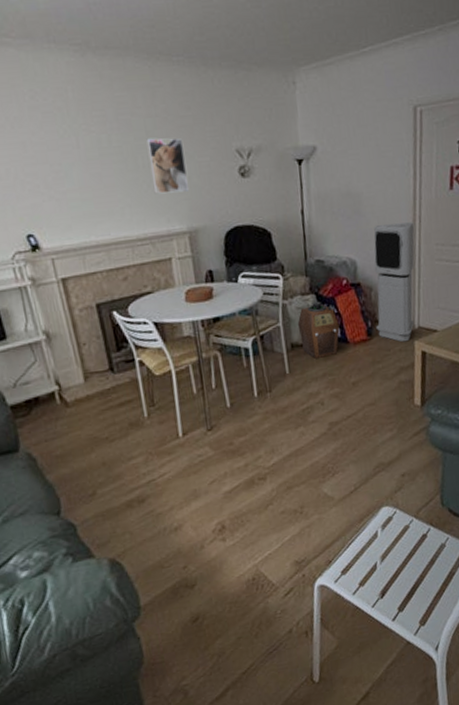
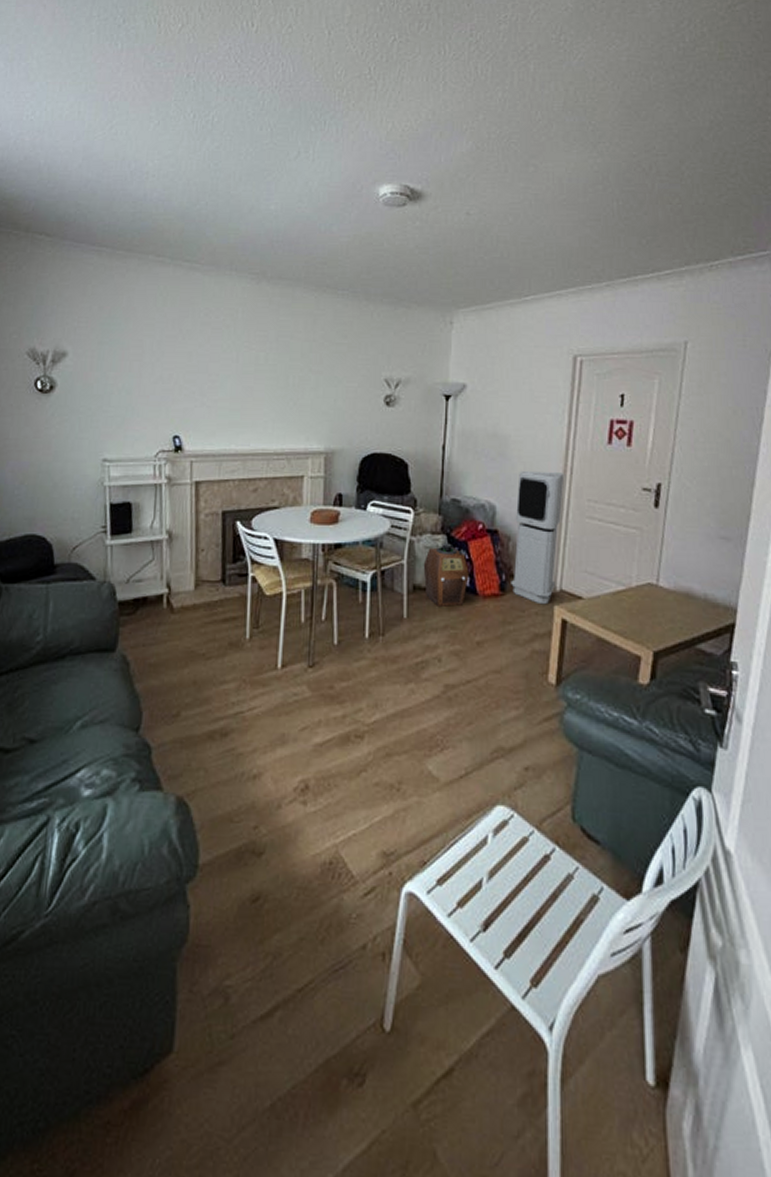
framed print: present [146,137,189,194] -> none [298,360,335,413]

